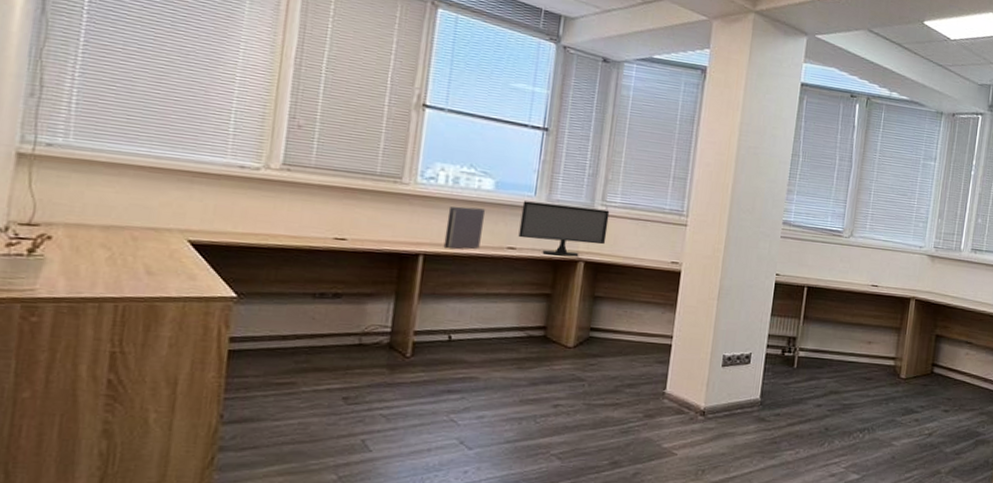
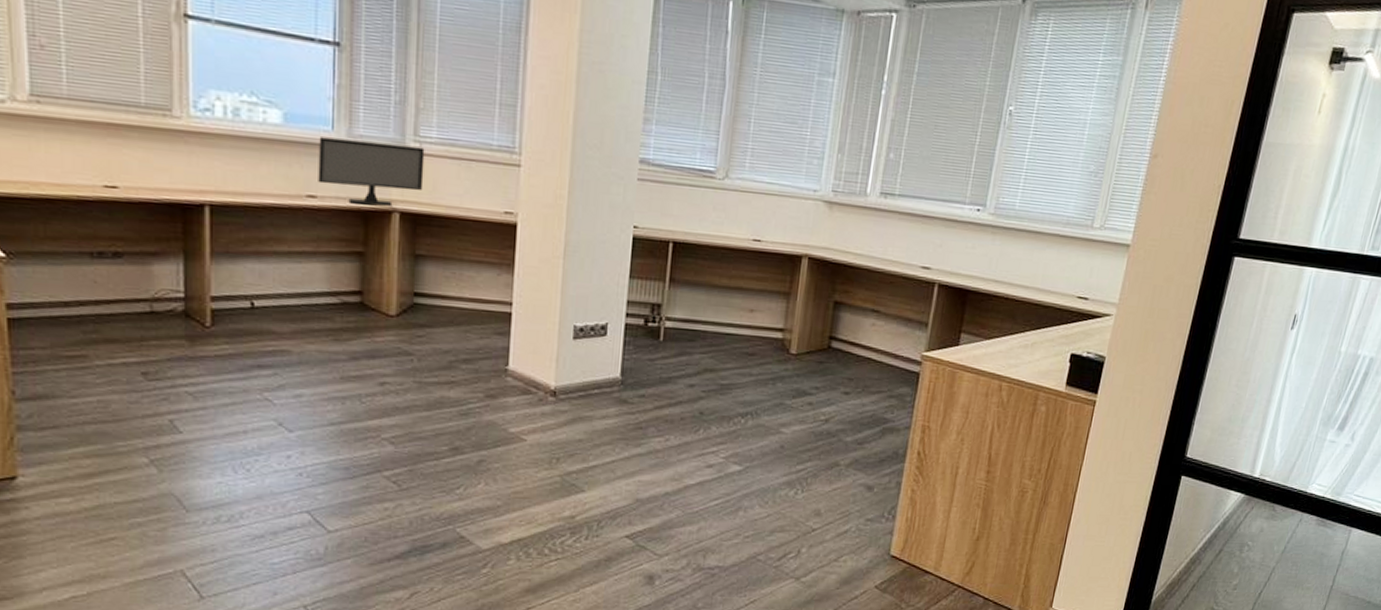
binder: present [443,206,485,250] -> none [231,145,274,199]

